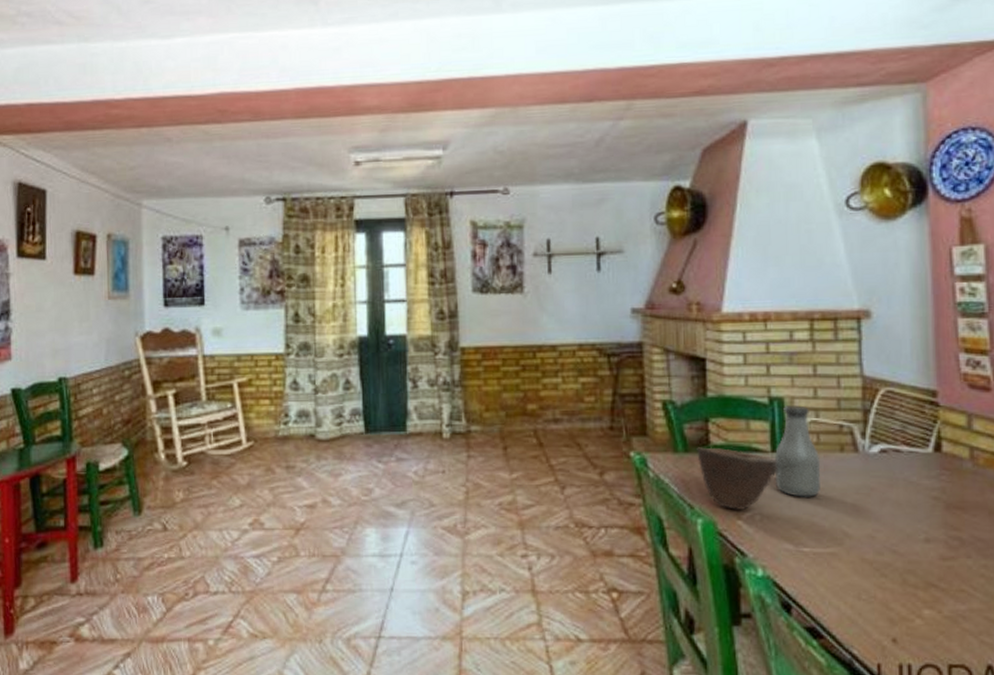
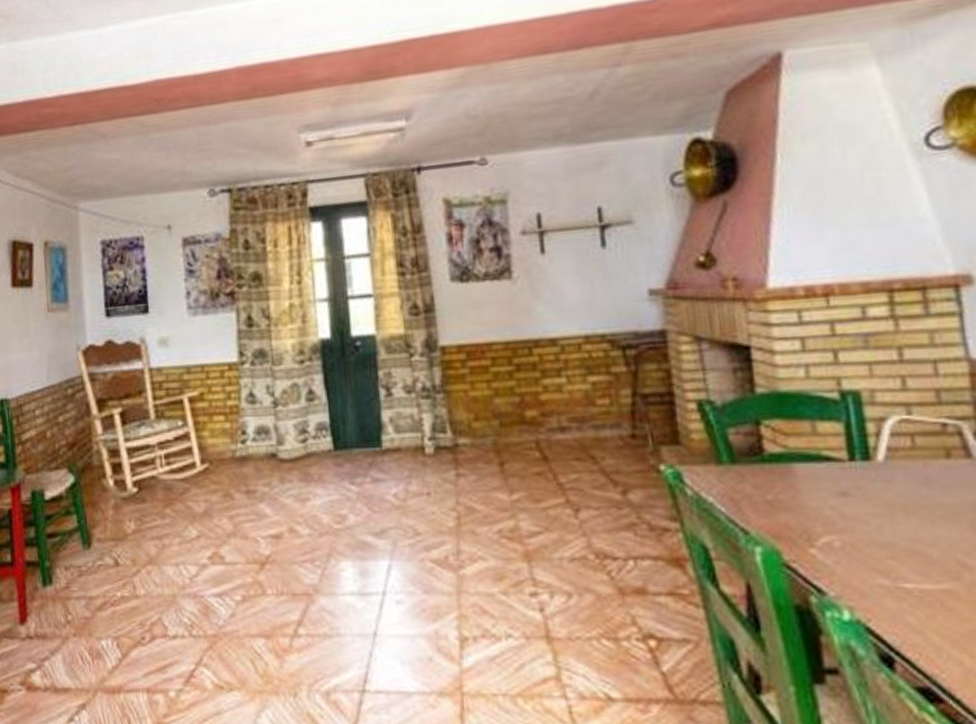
bowl: present [697,447,777,510] -> none [747,456,859,535]
bottle: present [775,405,821,497] -> none [854,400,922,518]

